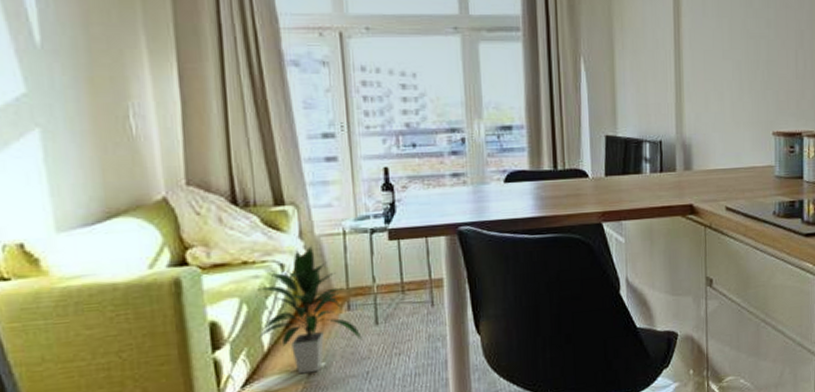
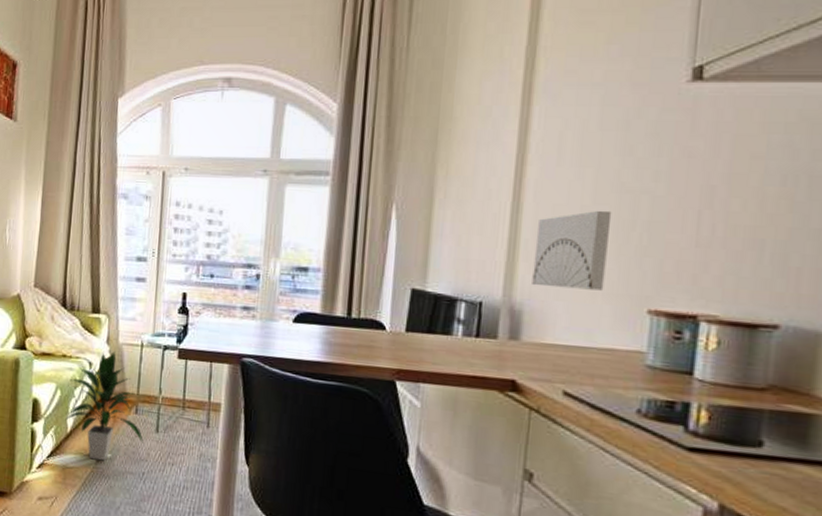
wall art: none [694,53,744,122] -> present [532,210,612,291]

